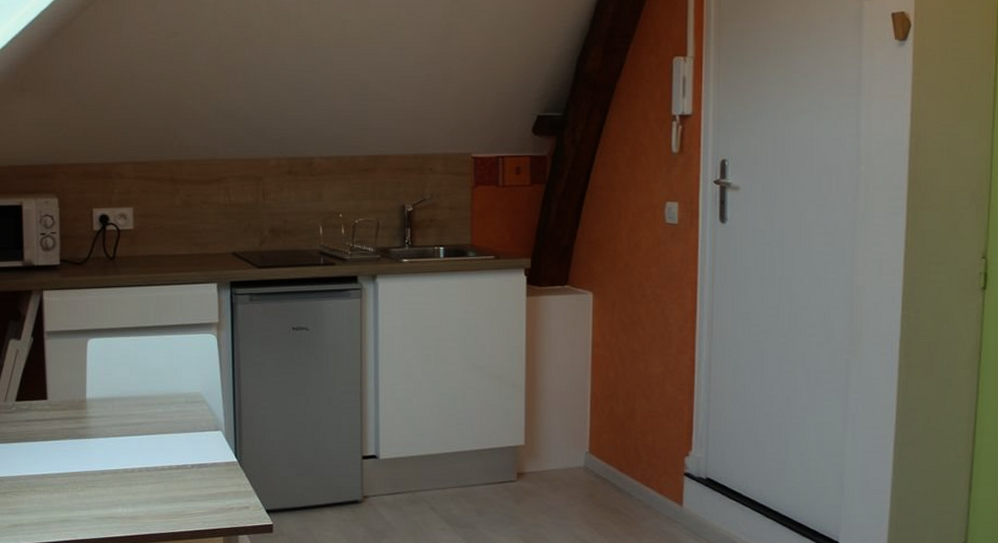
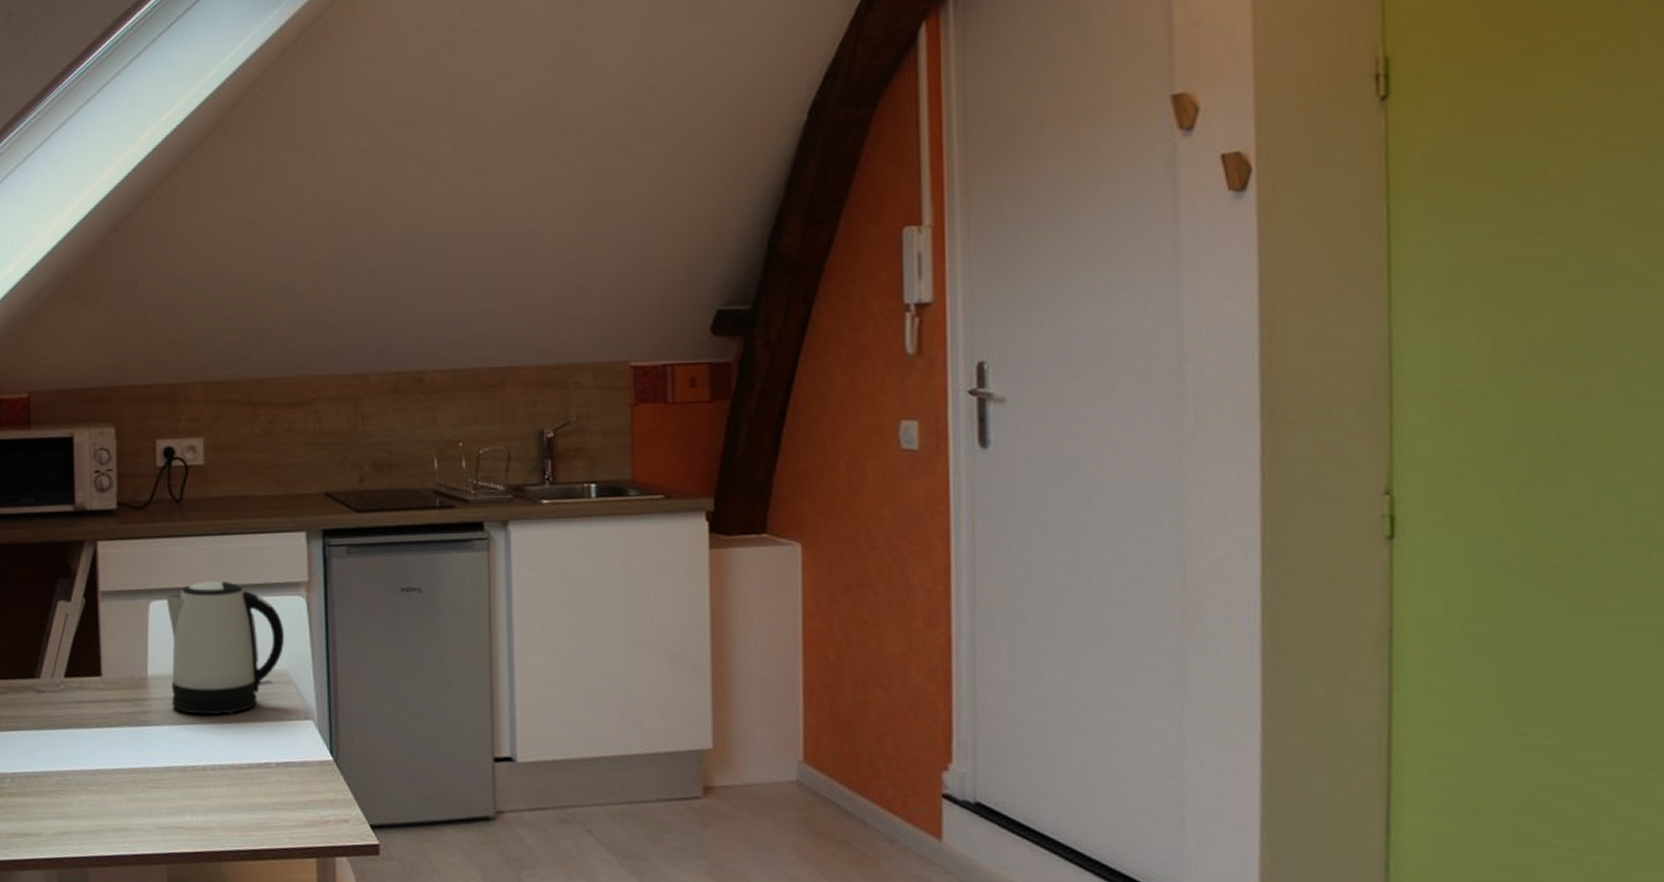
kettle: none [101,323,198,429] -> present [166,581,284,715]

